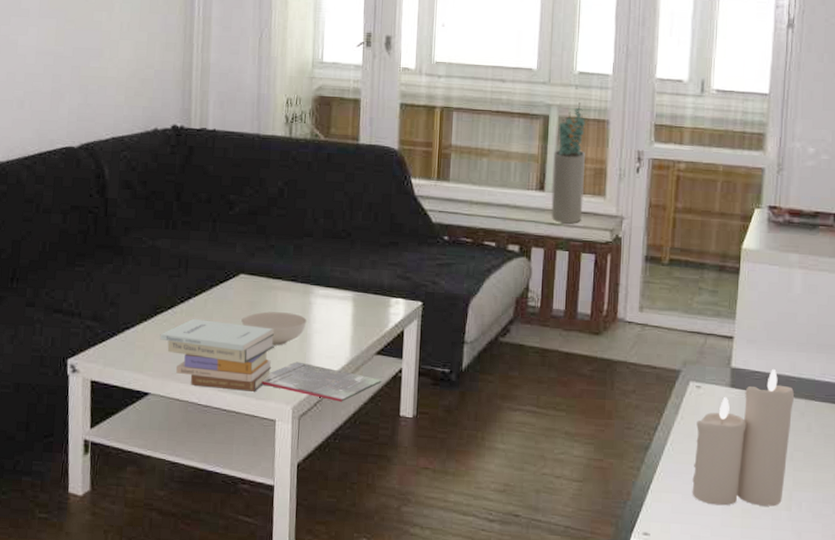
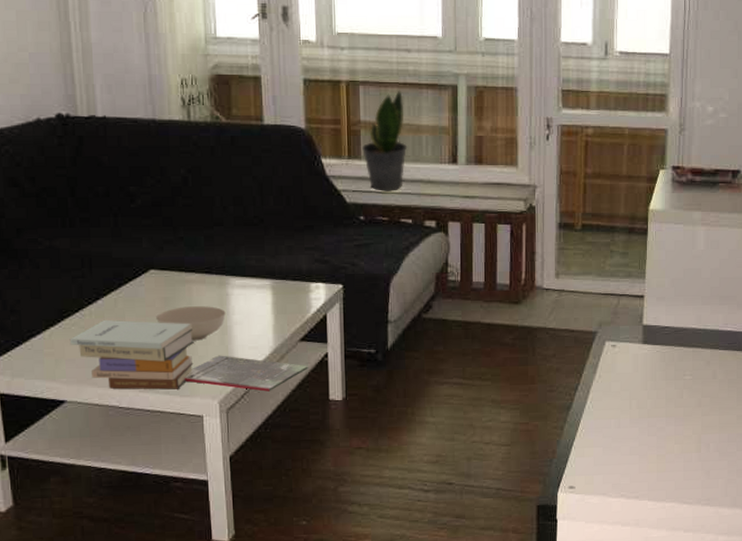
potted plant: none [451,117,496,214] -> present [362,90,408,191]
vase: present [551,102,586,224] -> none [464,70,497,196]
candle: present [692,368,795,507] -> none [611,322,701,454]

